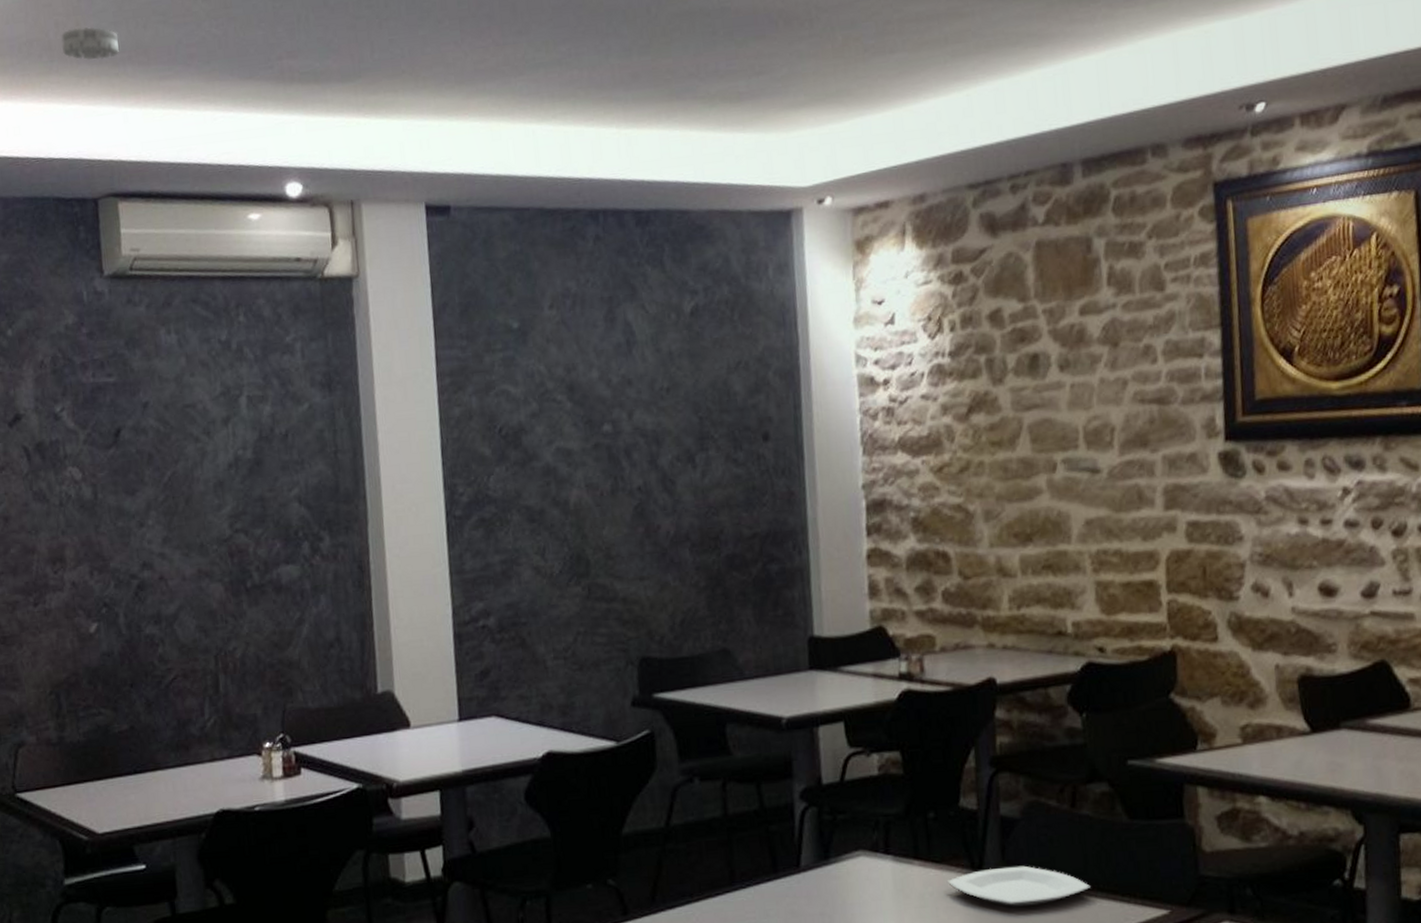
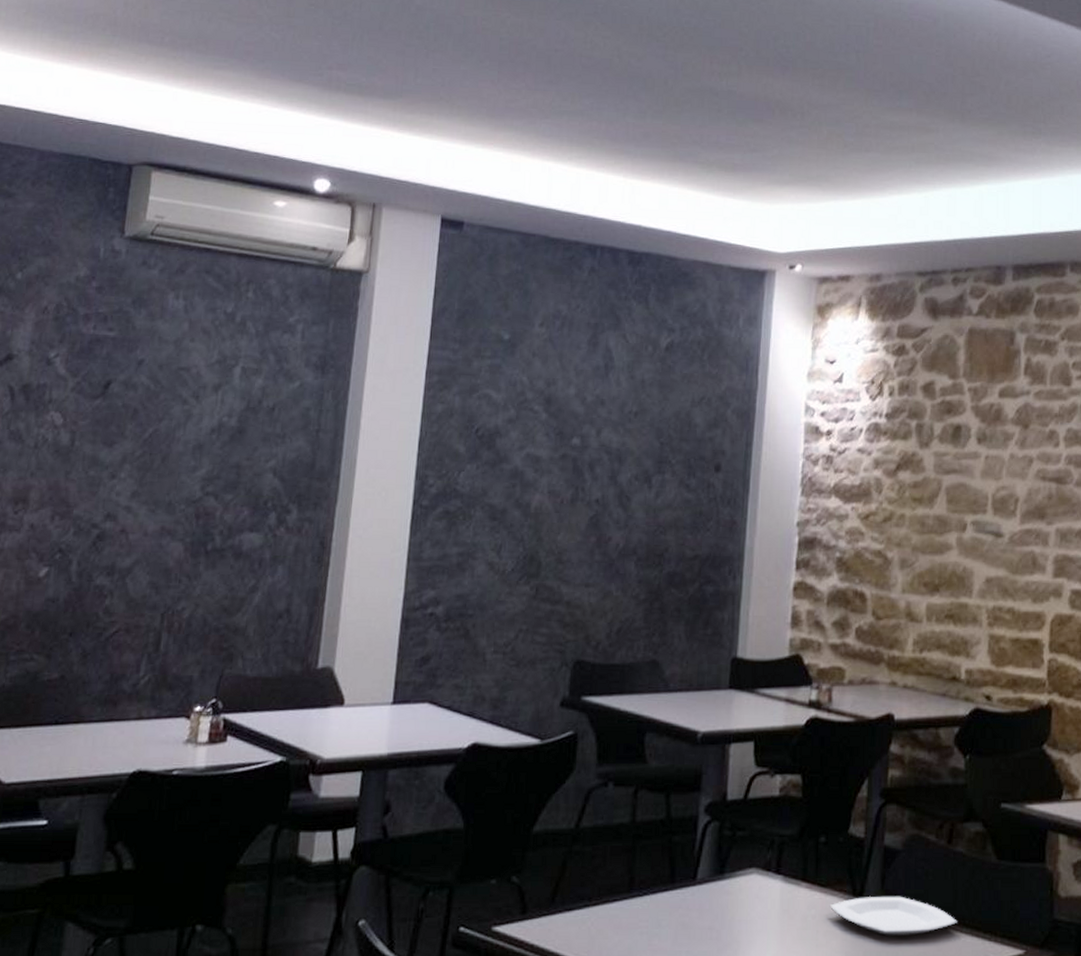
smoke detector: present [61,27,119,61] -> none [126,11,183,42]

